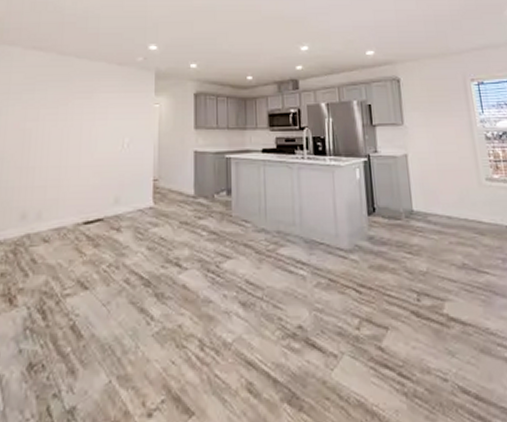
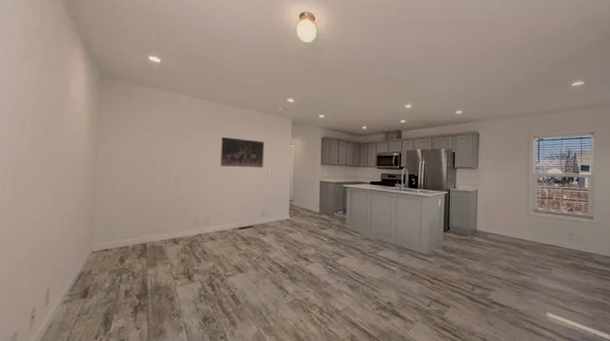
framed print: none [60,97,119,138] -> present [220,136,265,168]

